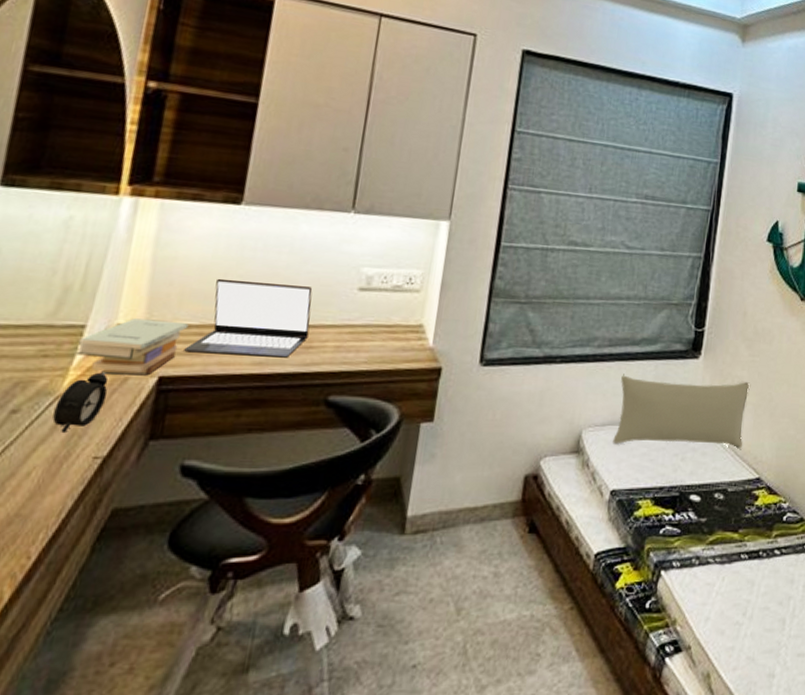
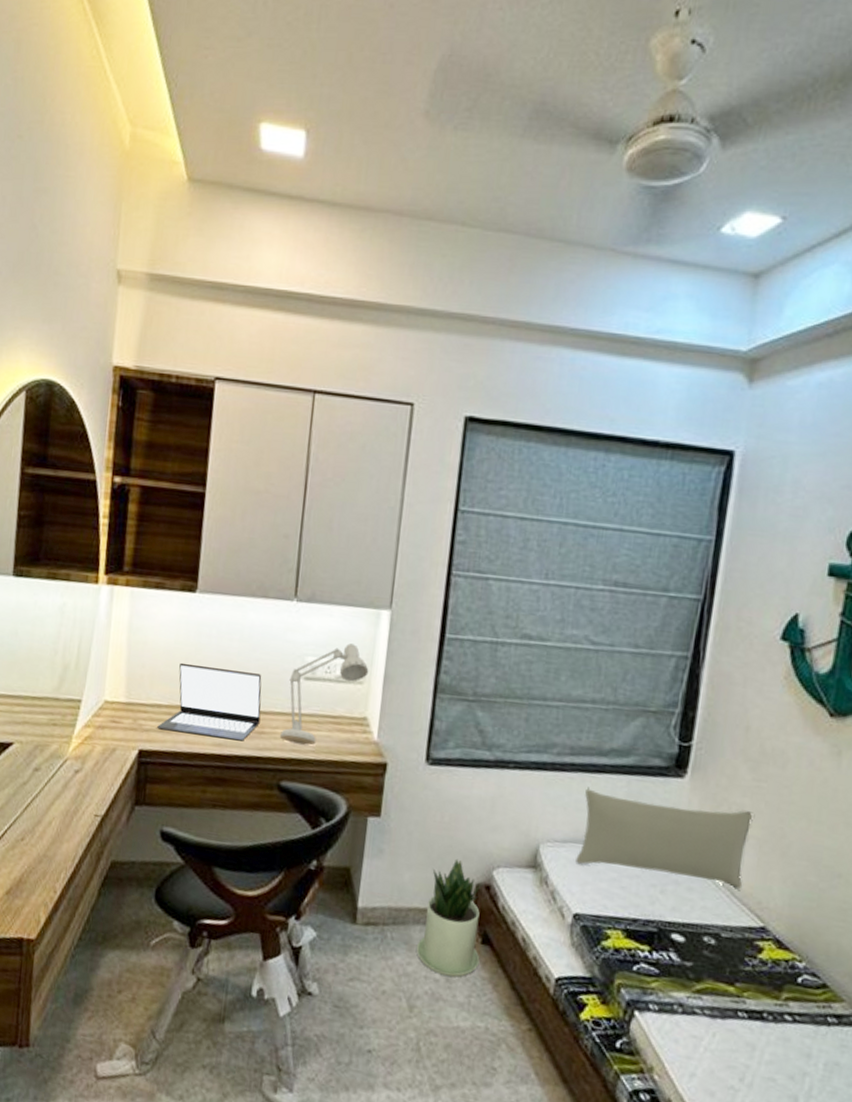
alarm clock: present [52,372,109,432] -> none [63,742,101,791]
books: present [77,318,189,376] -> none [77,696,160,748]
desk lamp: none [329,253,427,357] -> present [279,643,369,746]
planter: none [465,453,528,571] -> present [416,859,480,977]

